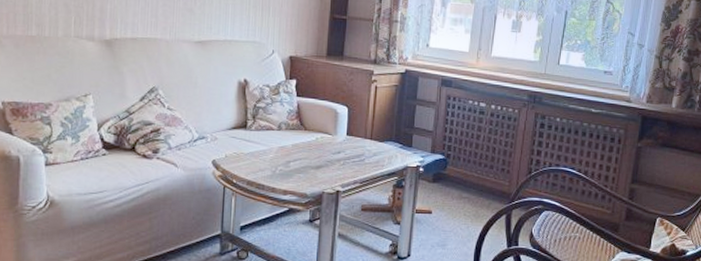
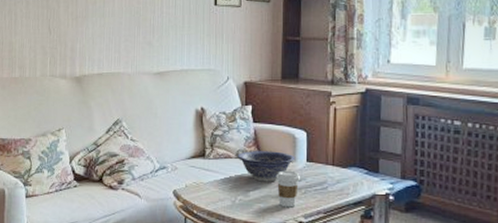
decorative bowl: none [279,123,336,154] -> present [237,151,296,182]
coffee cup: none [316,143,341,178] -> present [276,170,301,208]

